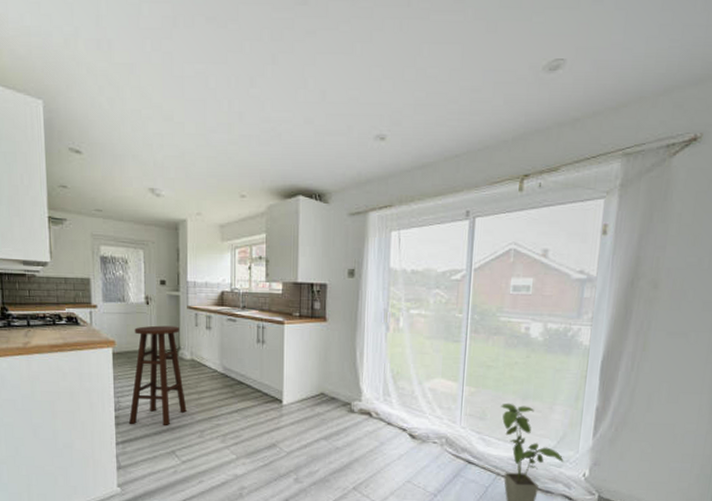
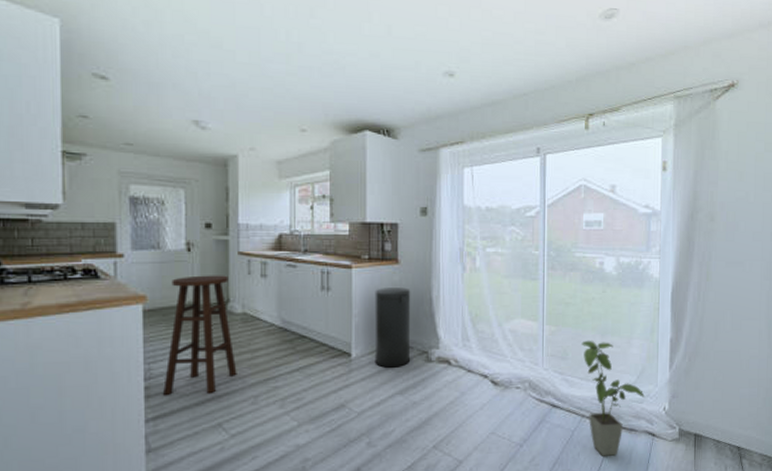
pedal bin: none [303,343,337,416] -> present [375,287,411,368]

